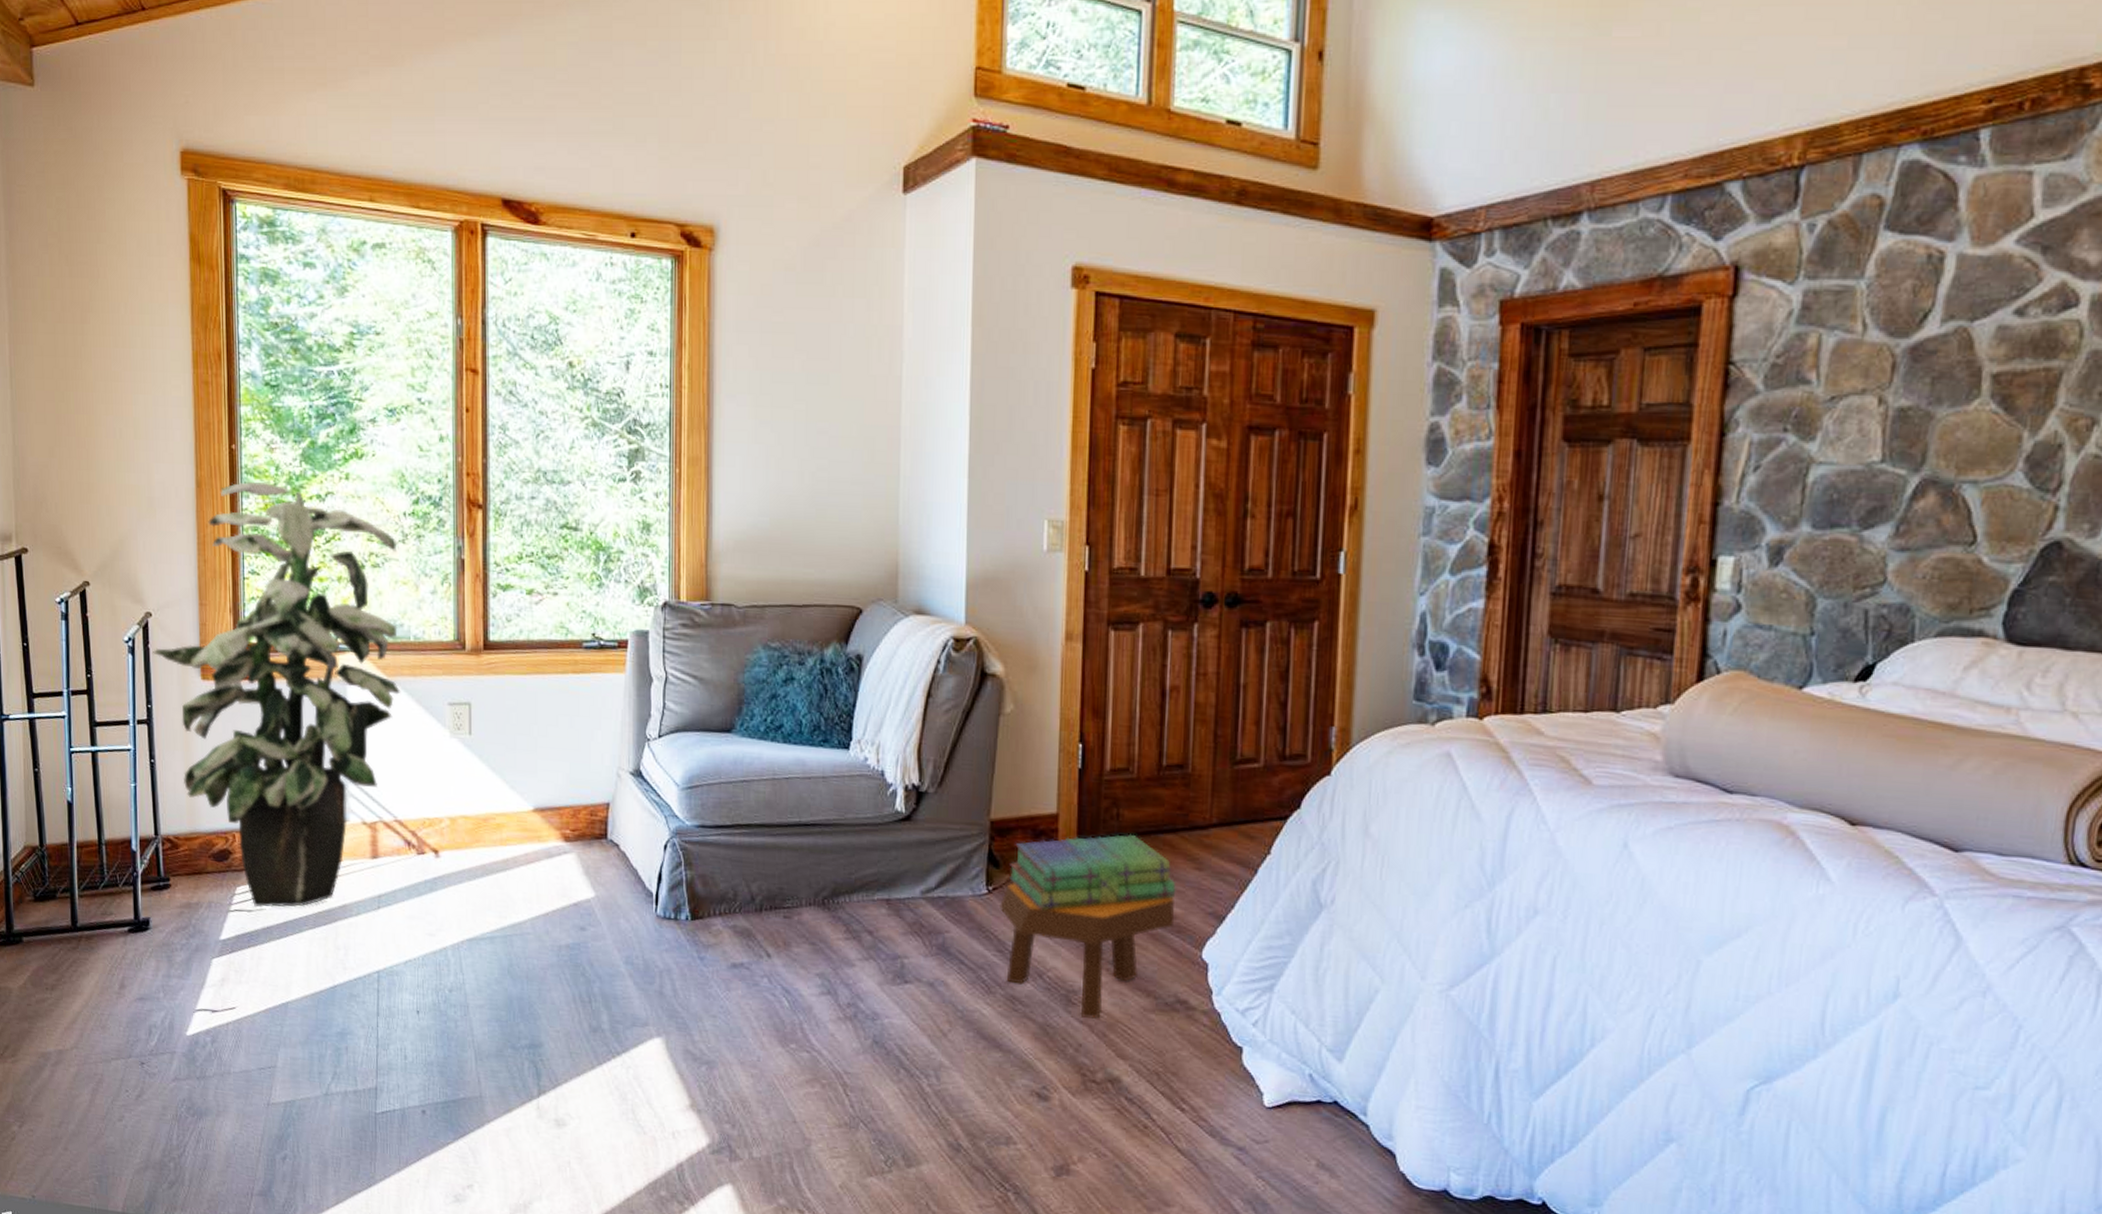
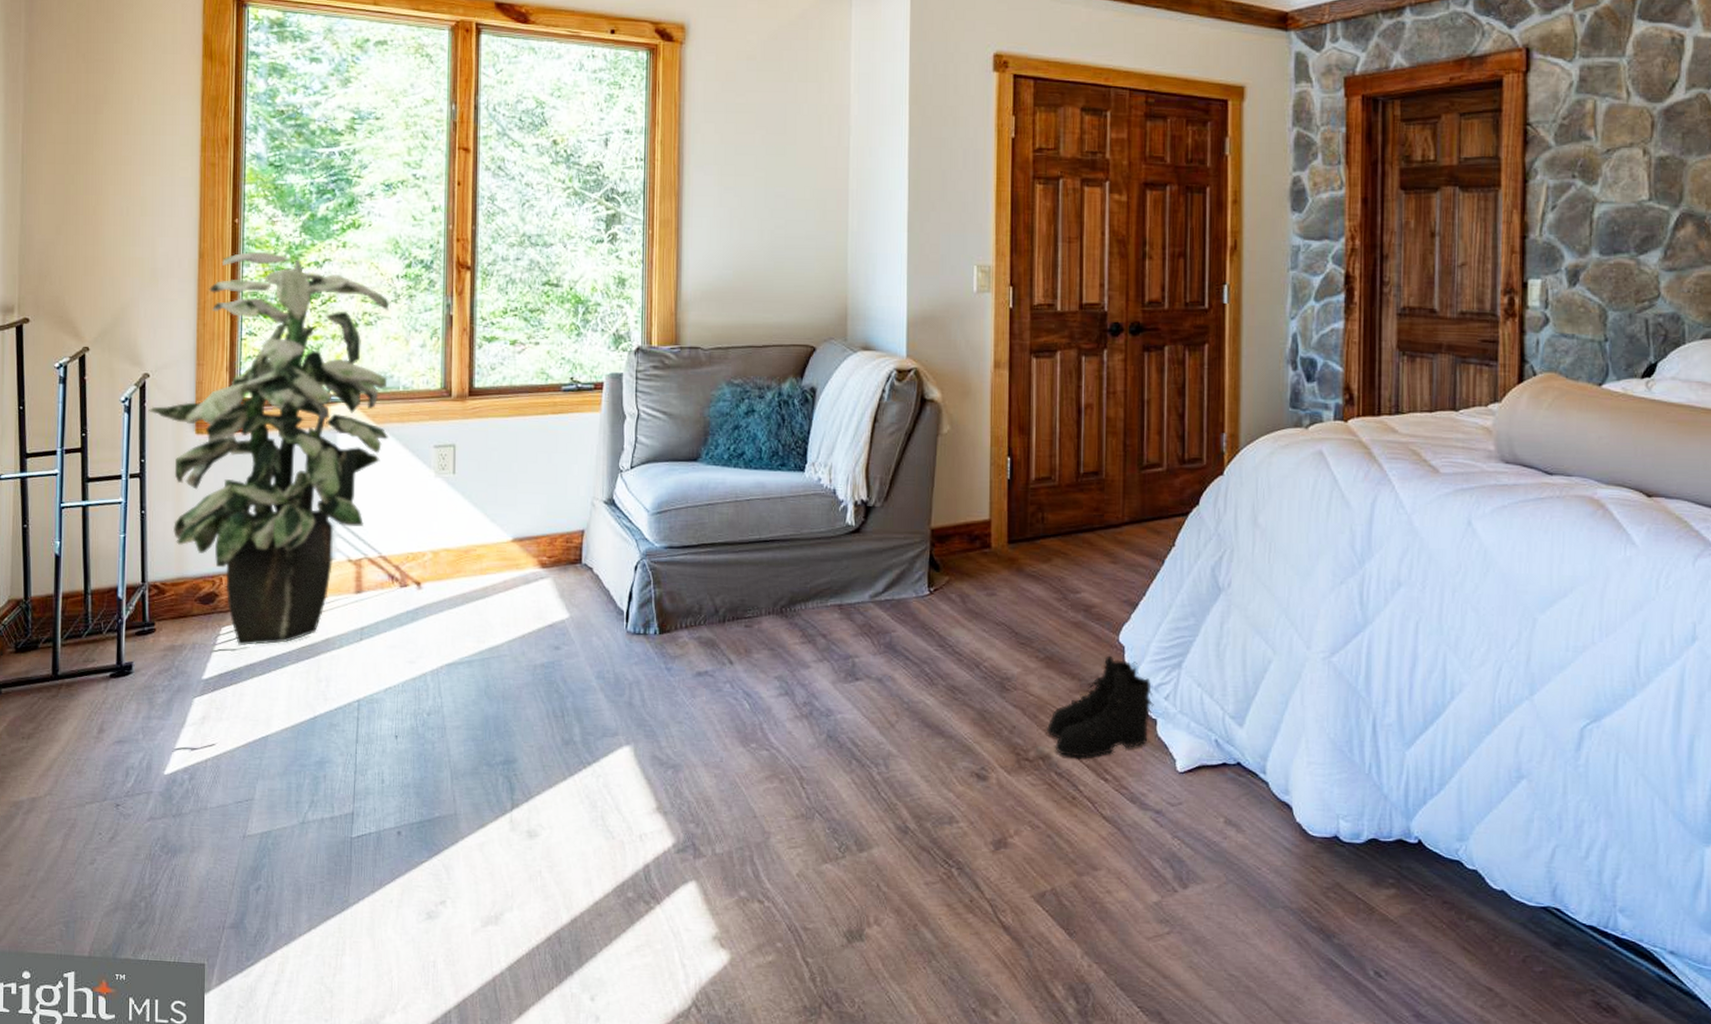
footstool: present [998,883,1175,1019] -> none [939,583,1094,702]
stack of books: present [1009,833,1176,911] -> none [949,534,1095,607]
boots: none [1117,973,1240,1086] -> present [1047,655,1154,759]

